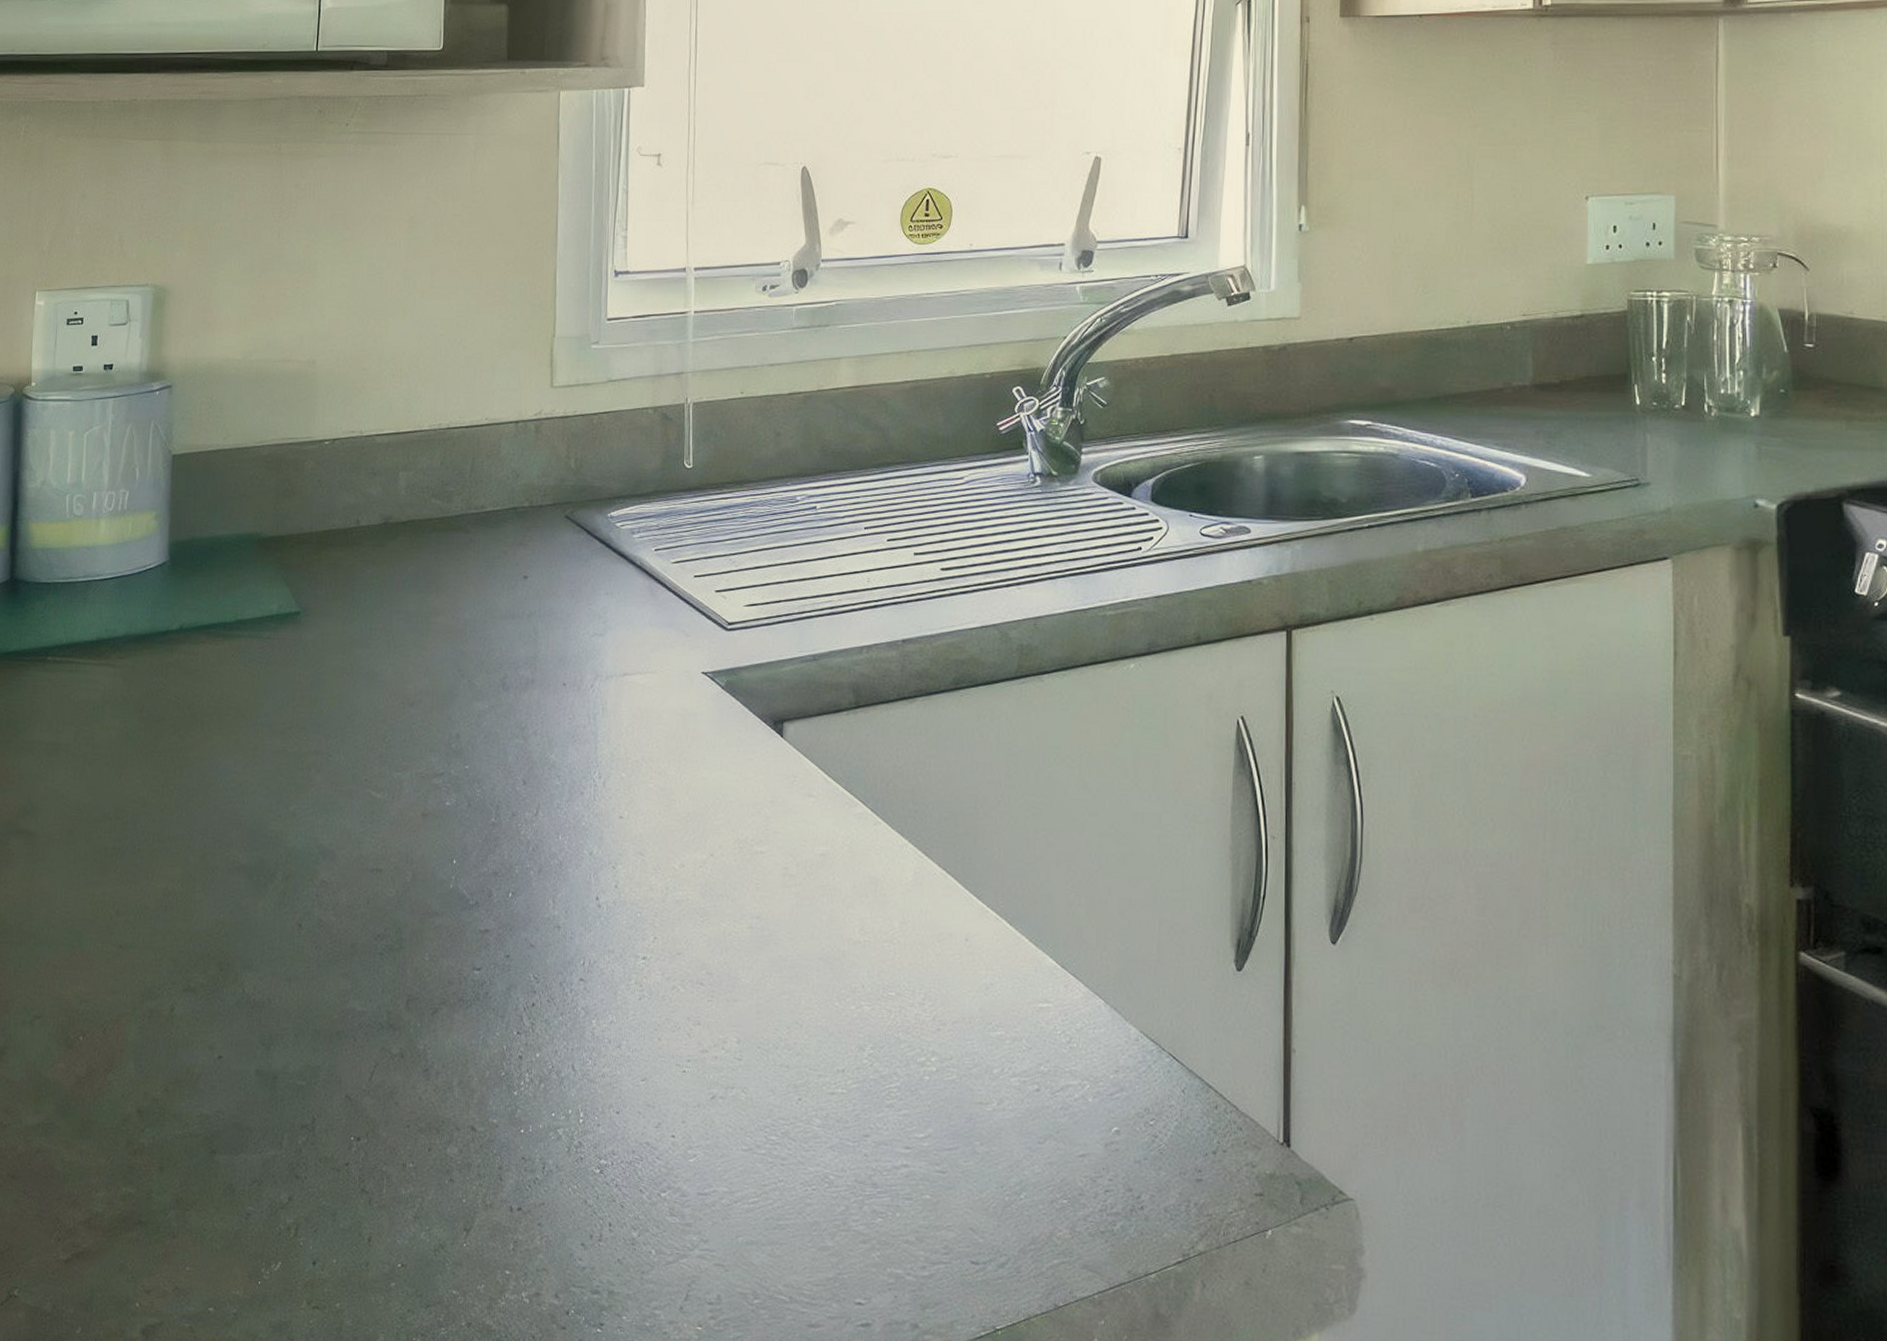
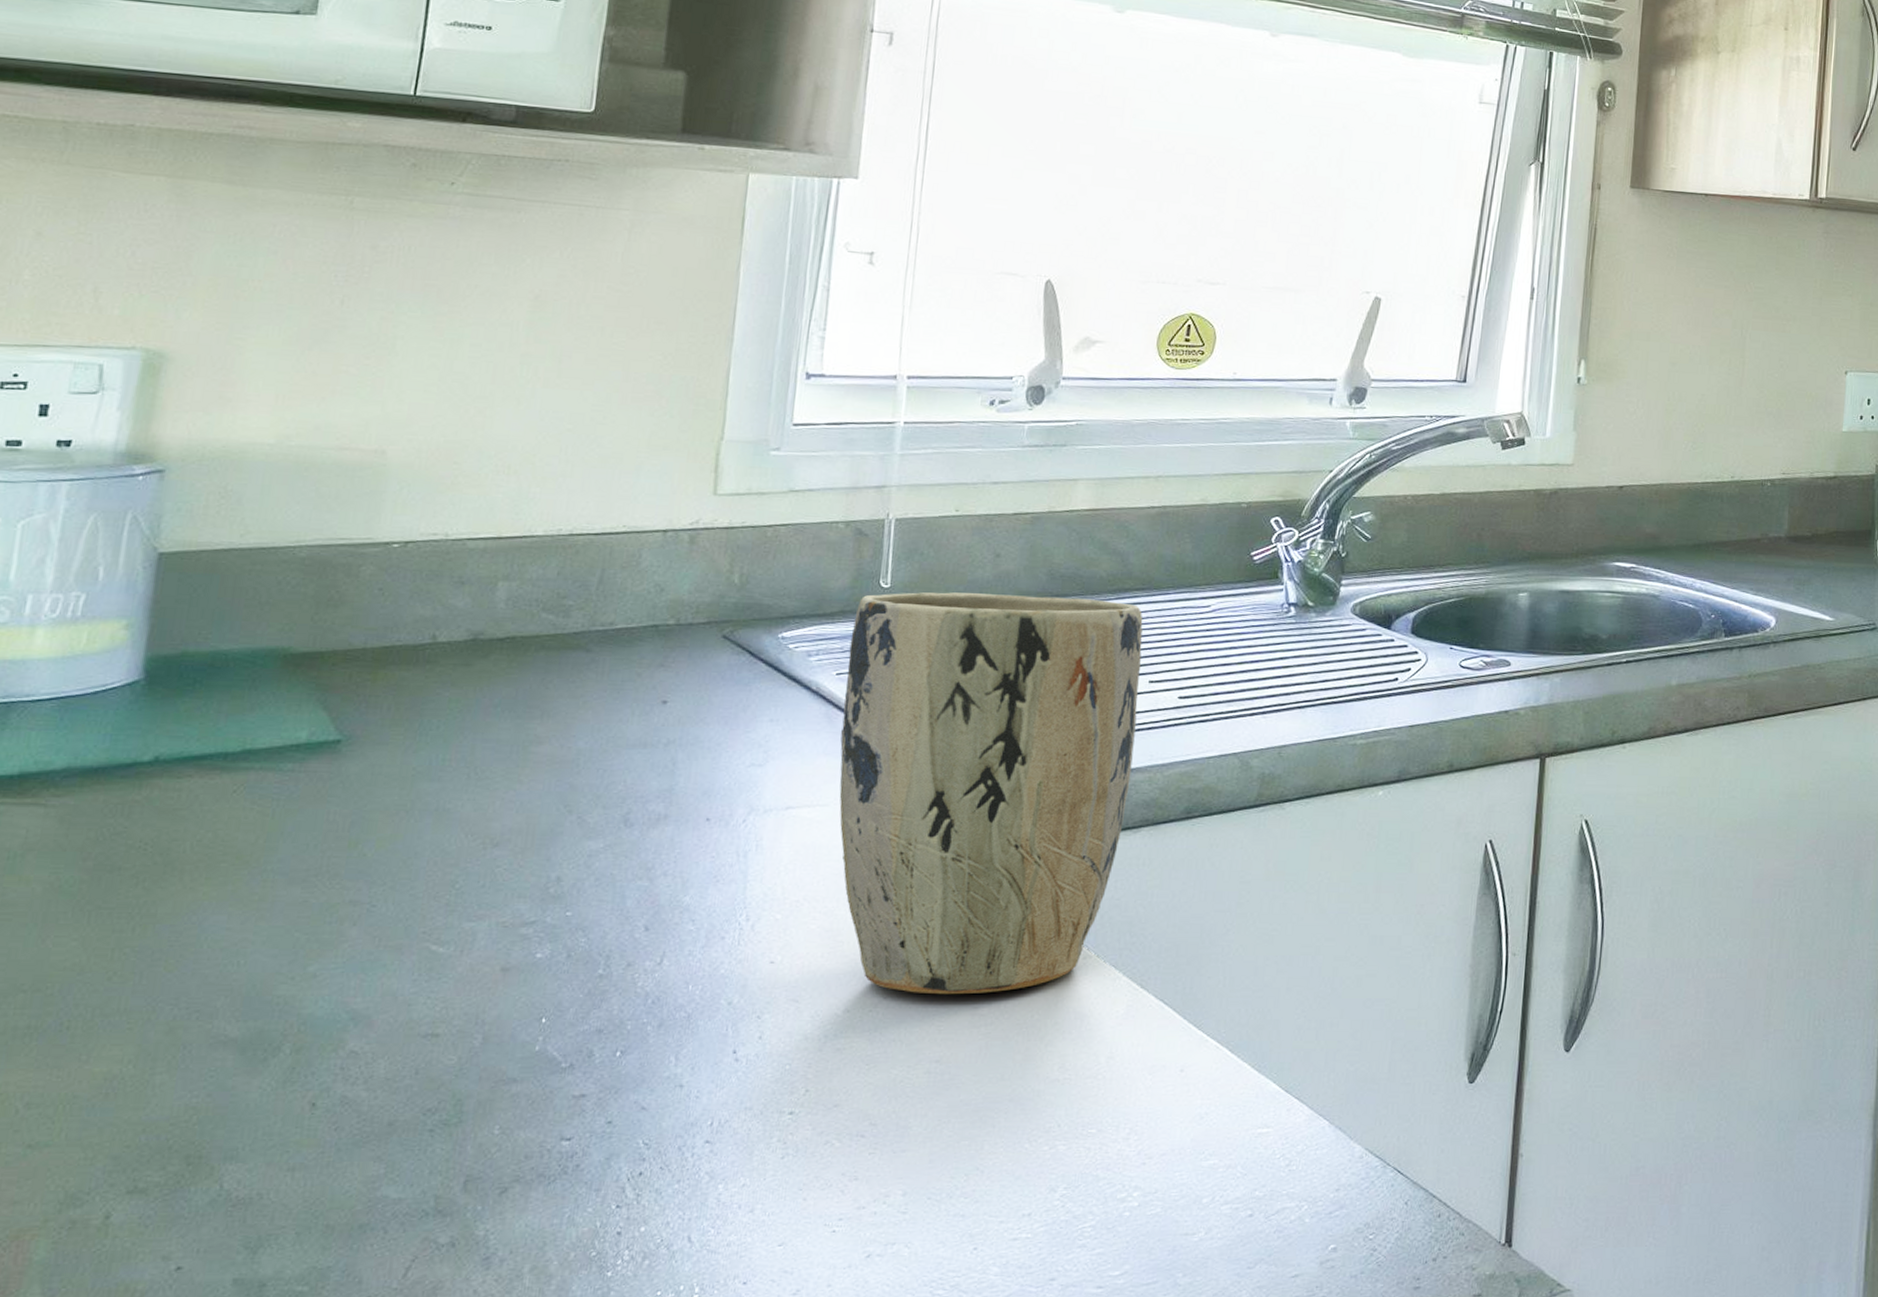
plant pot: none [661,471,906,855] -> present [839,592,1143,995]

